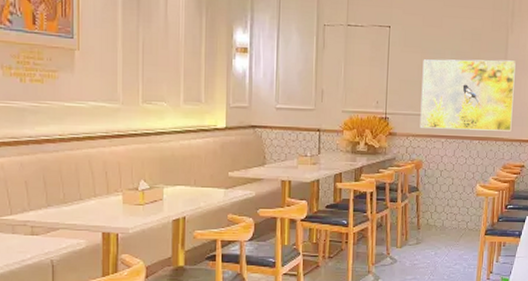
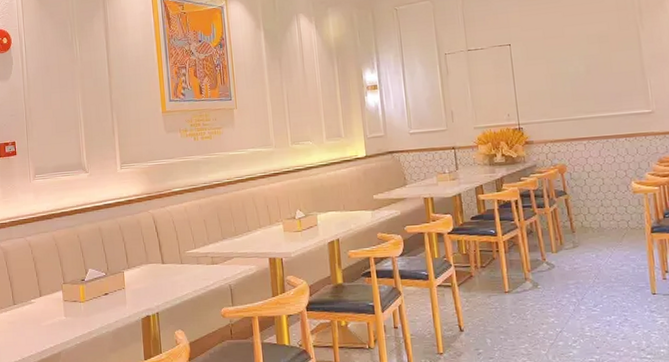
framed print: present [420,59,516,131] -> none [549,55,662,133]

